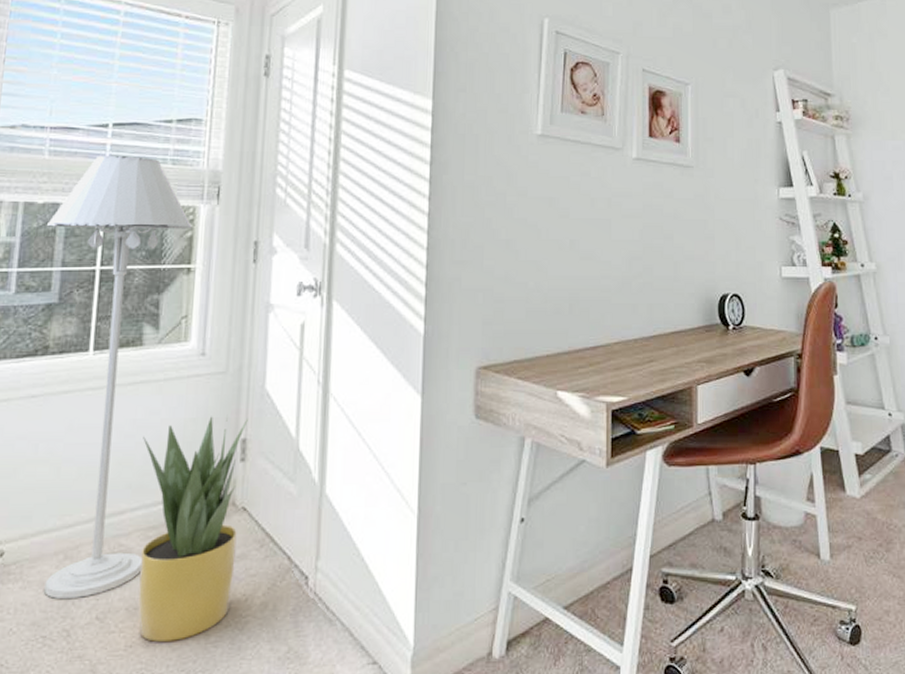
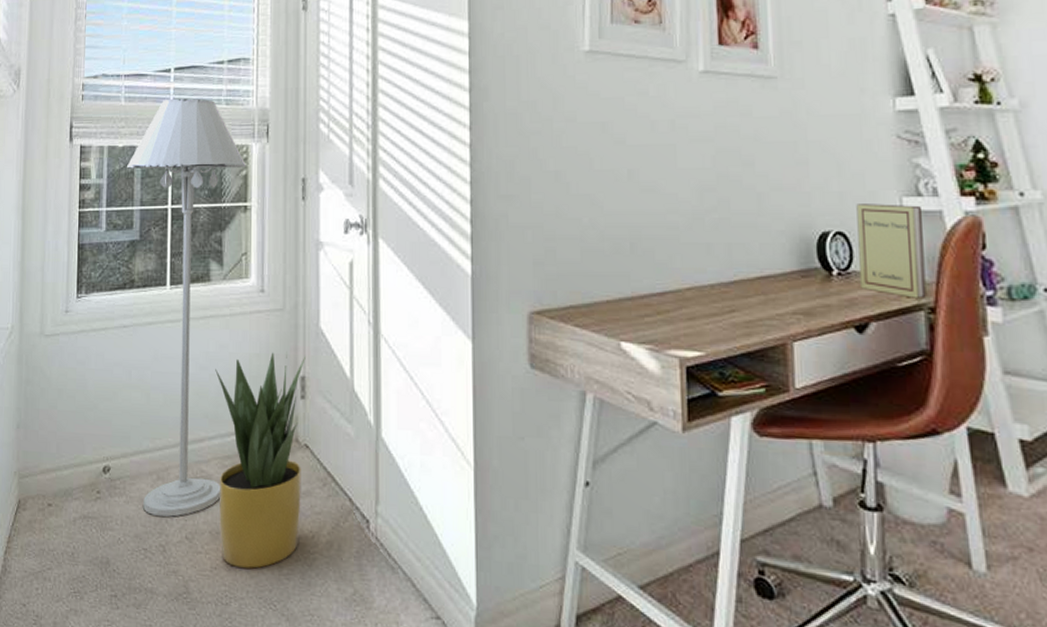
book: none [748,272,796,347] -> present [856,204,927,298]

